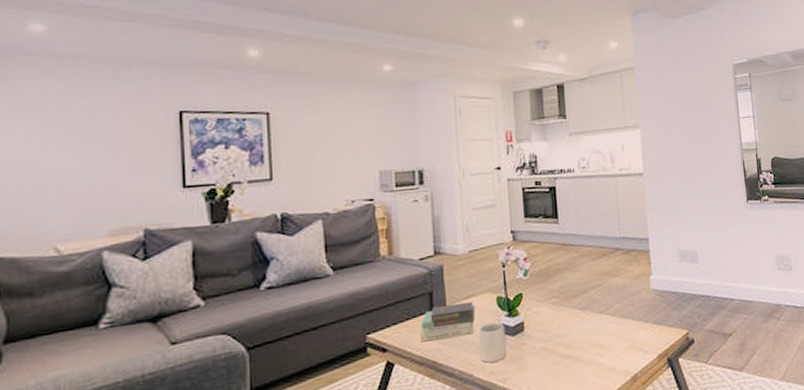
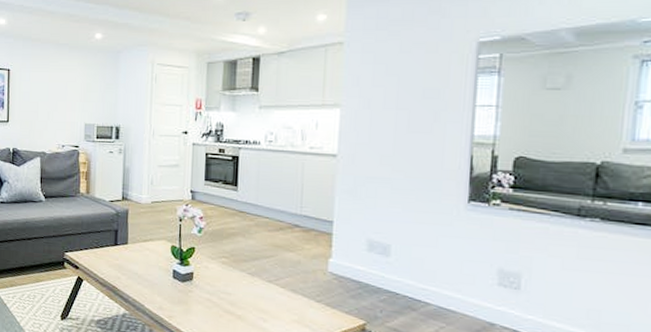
books: present [420,301,476,342] -> none [105,242,152,272]
mug: present [478,322,507,363] -> none [151,266,176,300]

